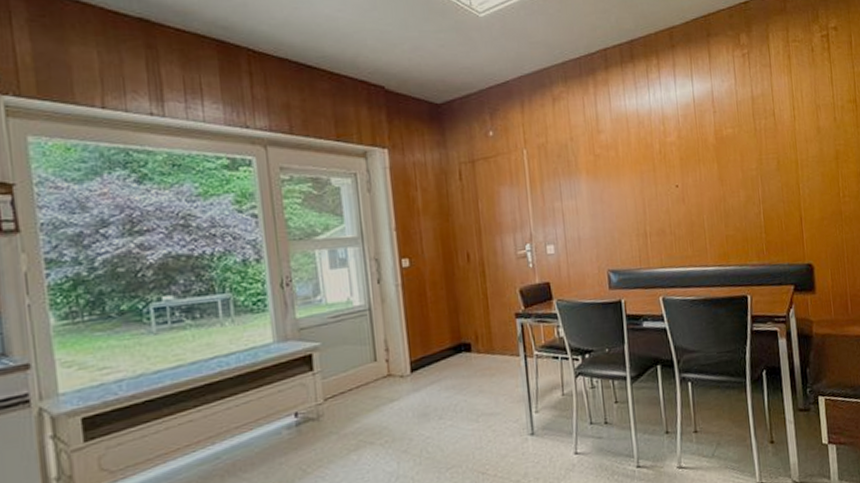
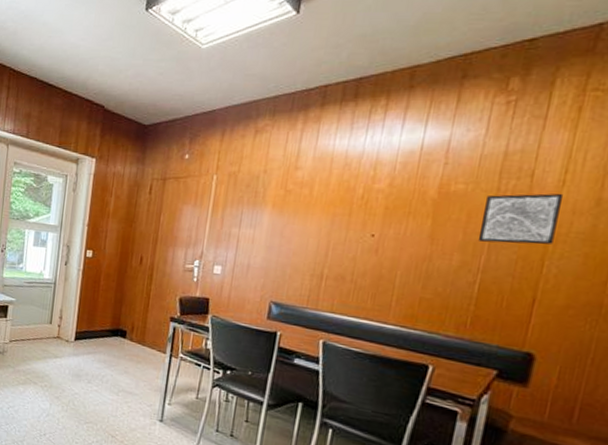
wall art: none [749,126,800,176] -> present [477,193,564,245]

